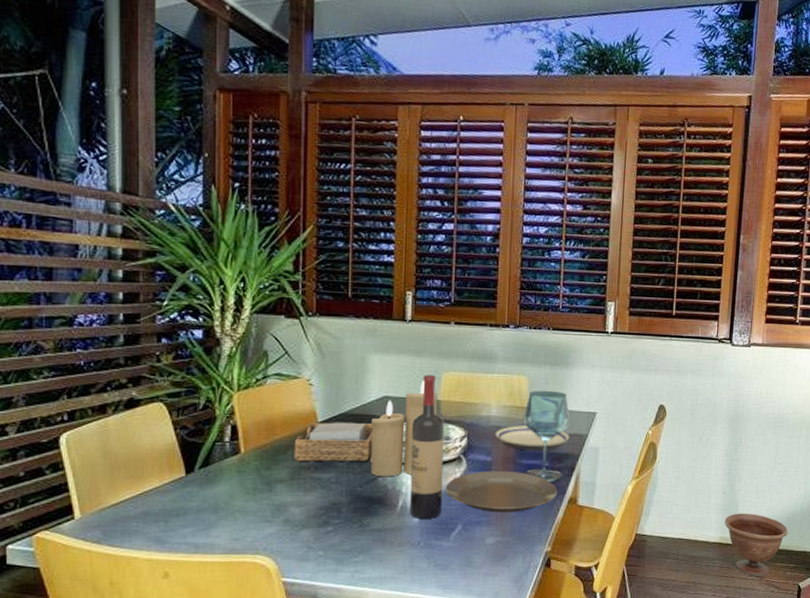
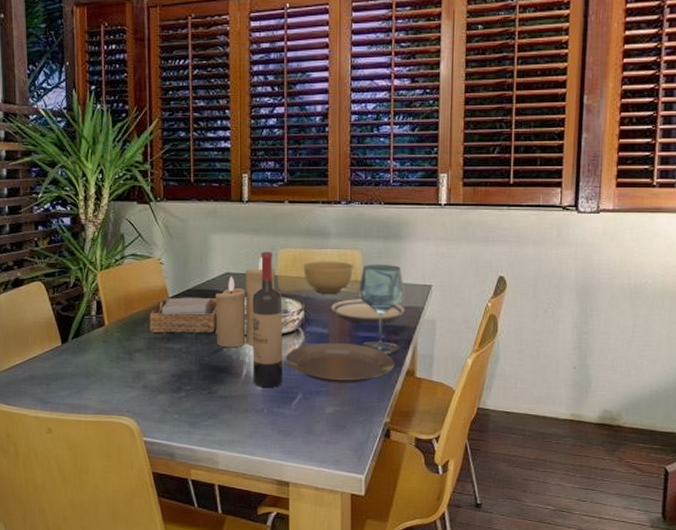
bowl: none [468,386,520,420] -> present [303,261,353,294]
planter pot: present [724,513,788,577] -> none [575,389,651,458]

